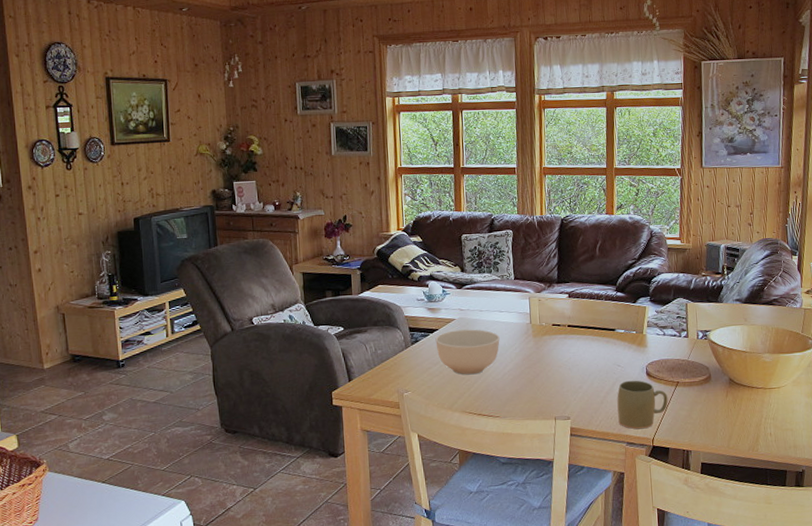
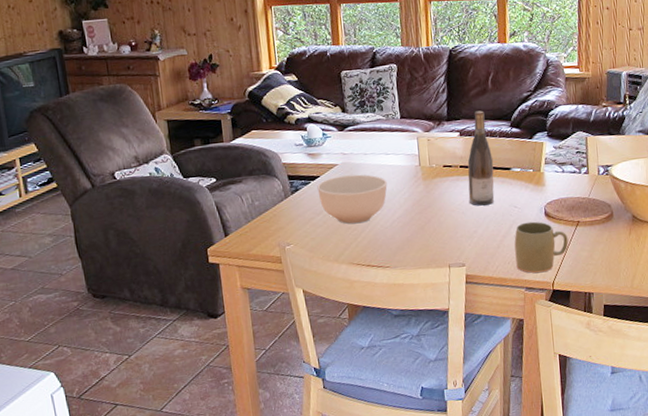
wine bottle: none [575,275,600,363] -> present [467,110,495,206]

